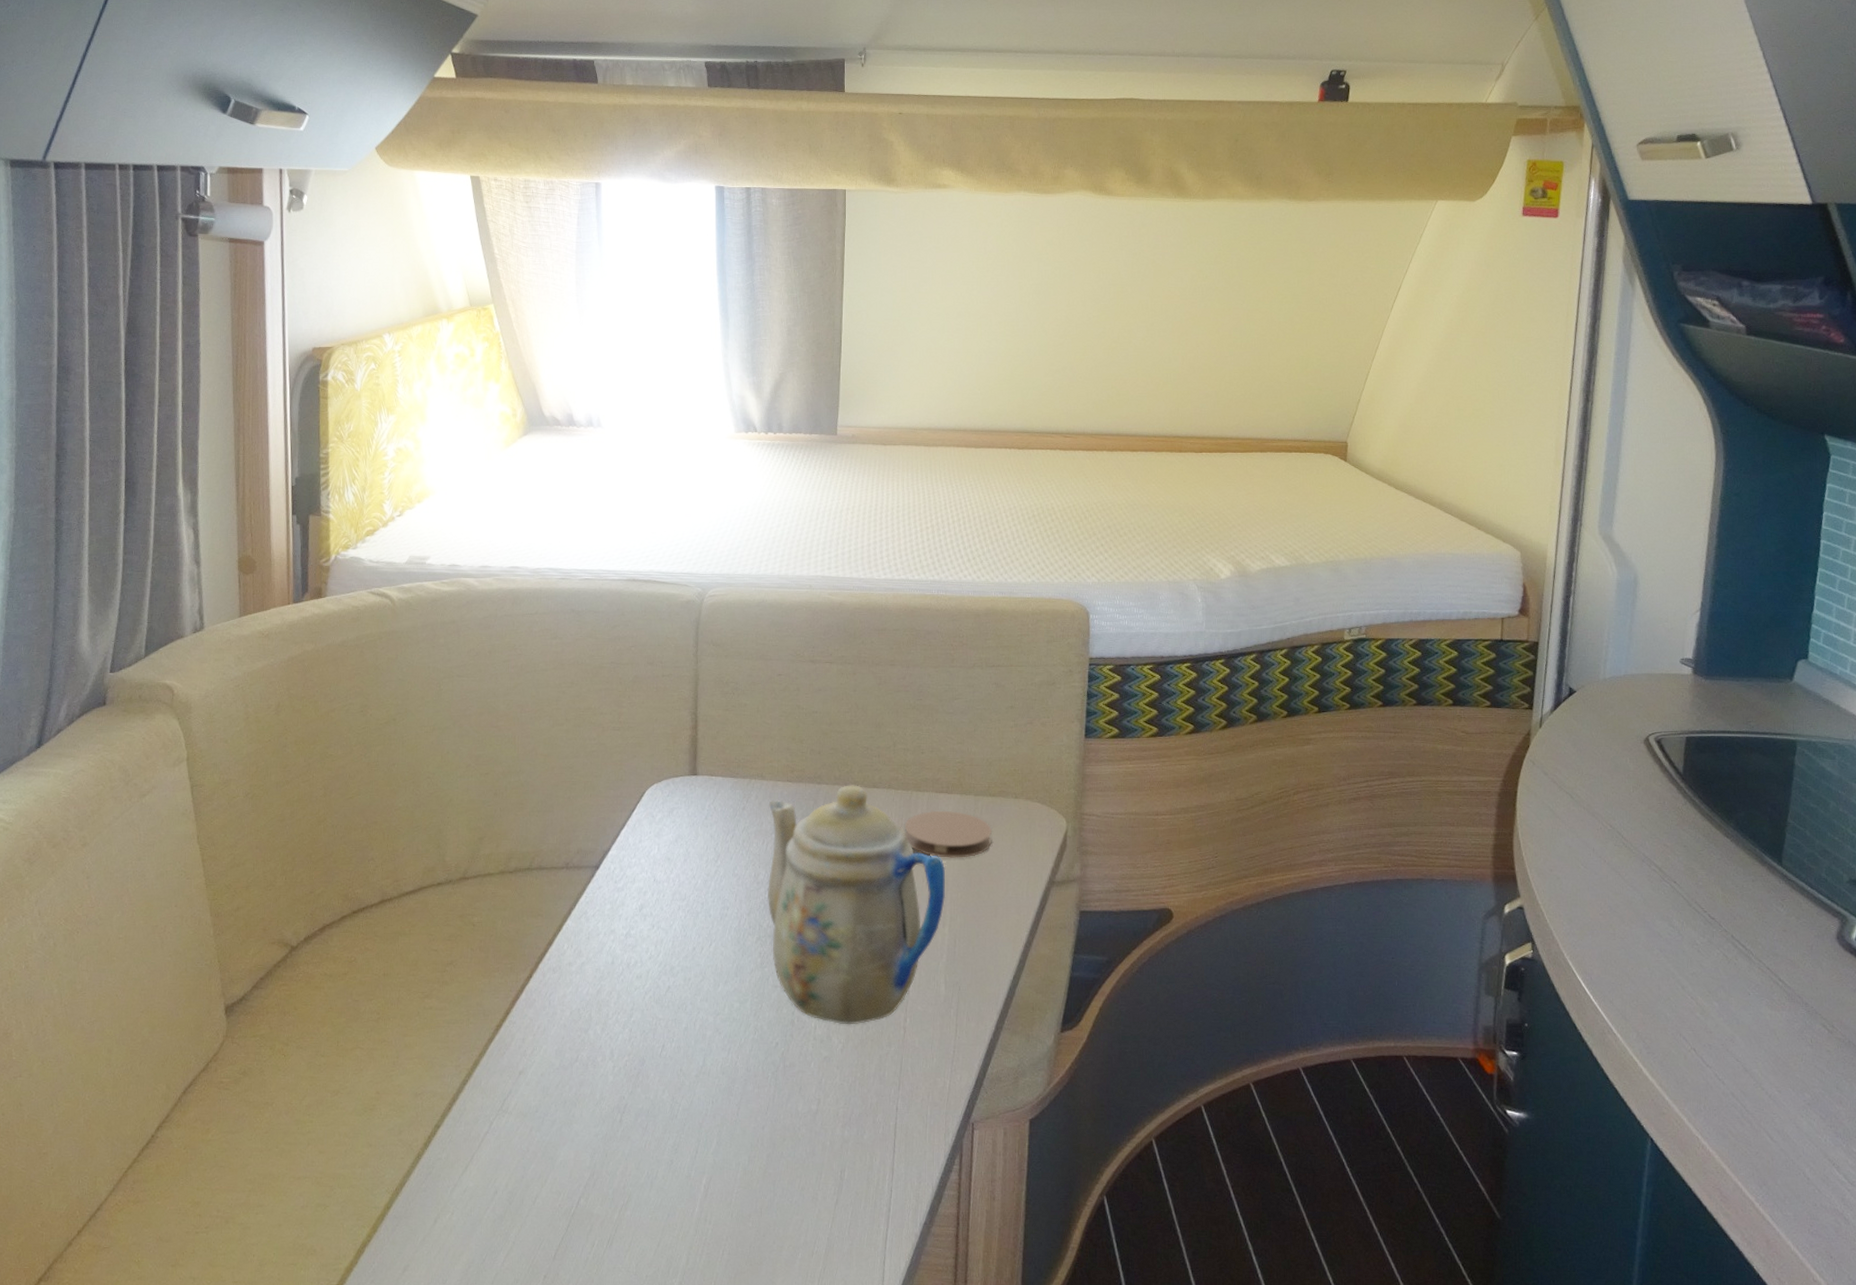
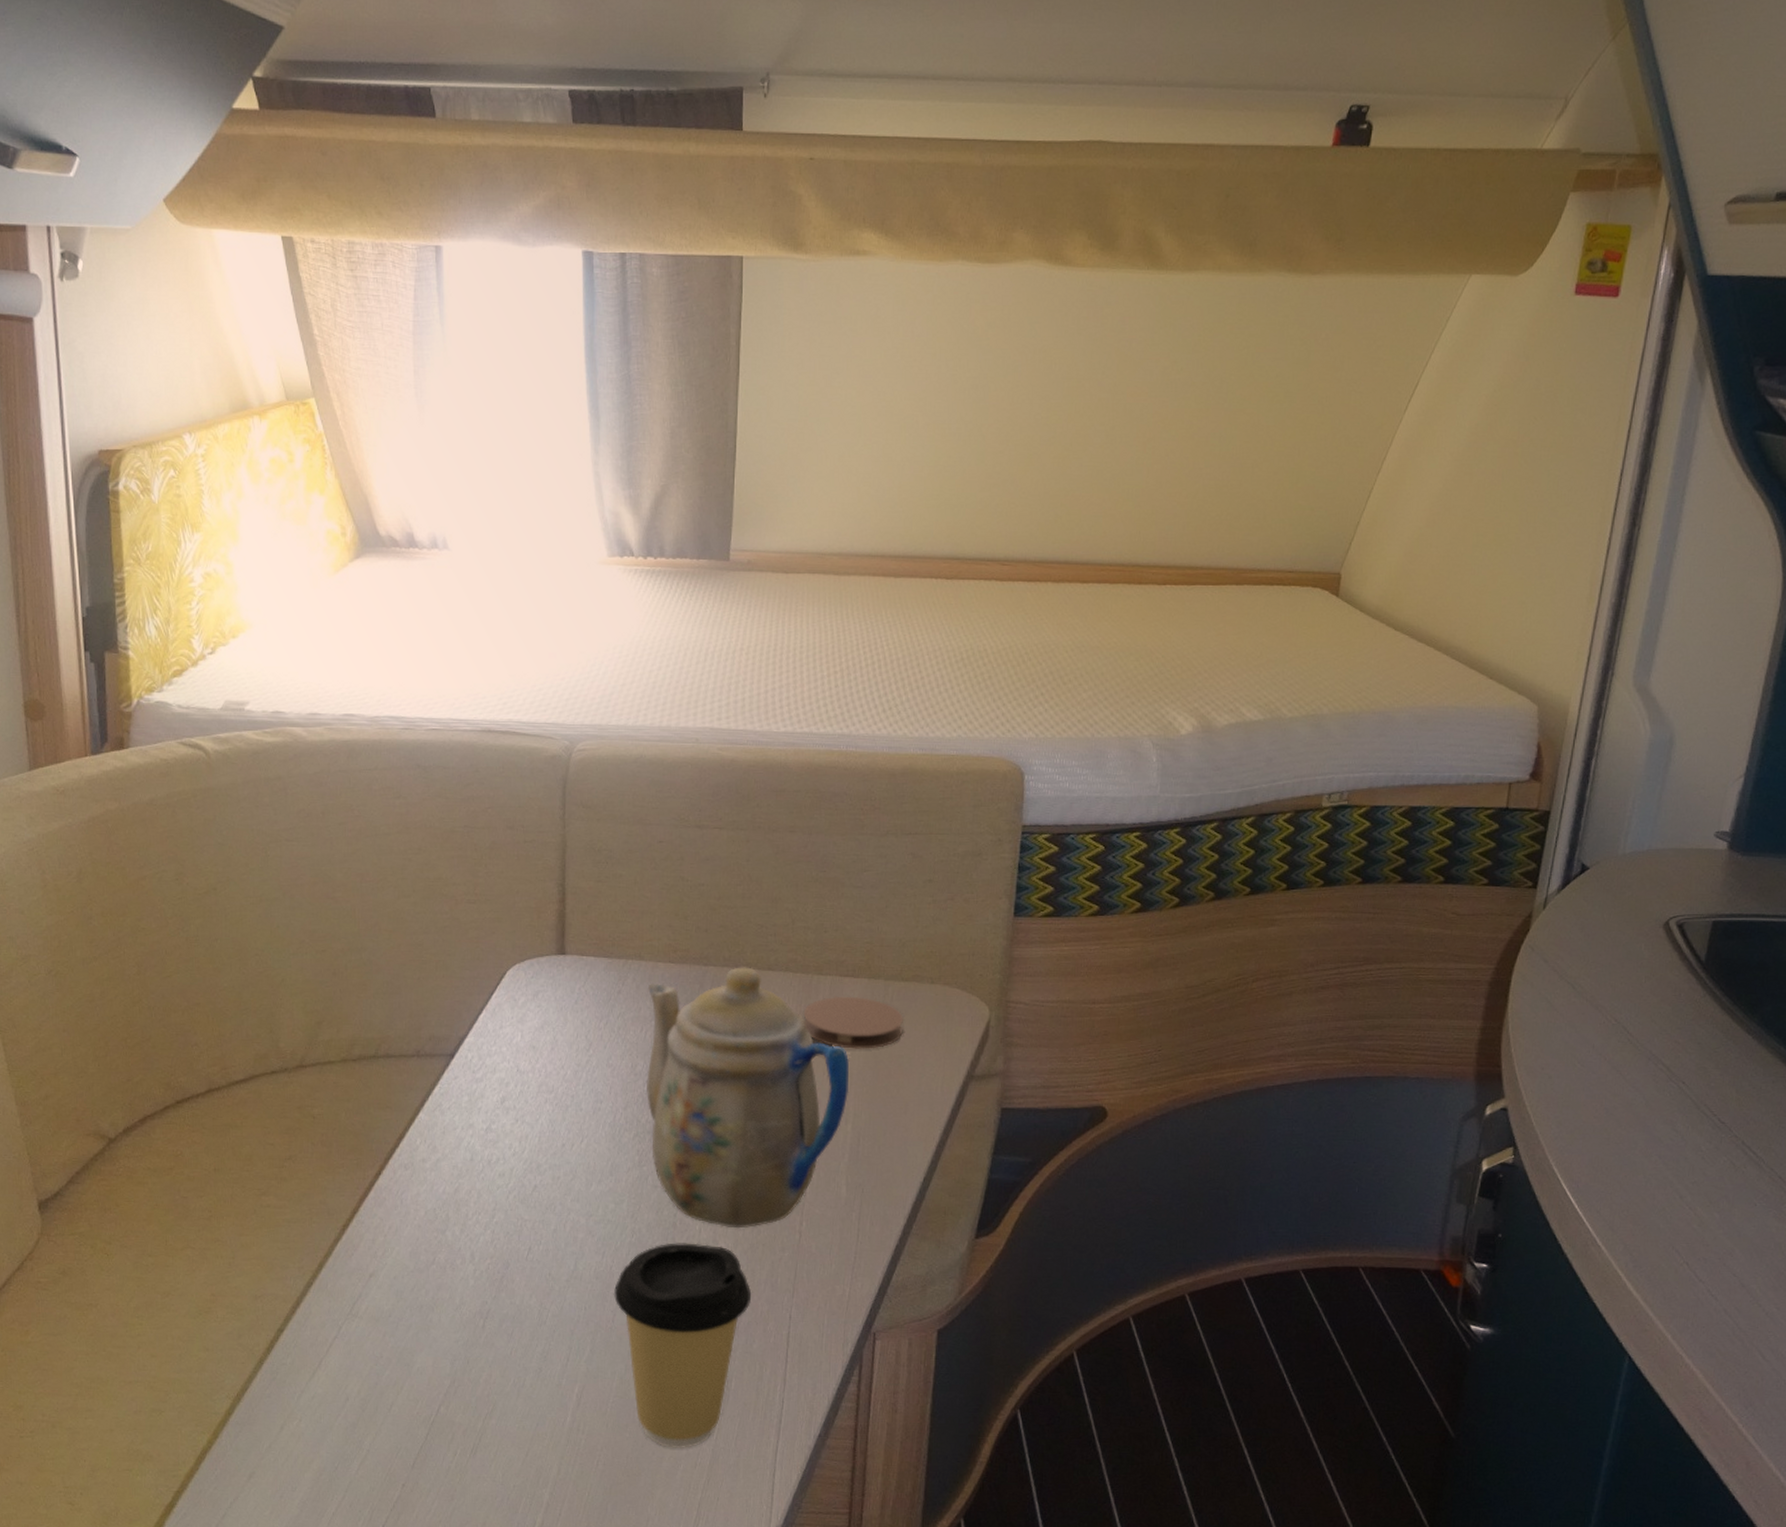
coffee cup: none [738,1039,862,1238] -> present [613,1243,752,1449]

